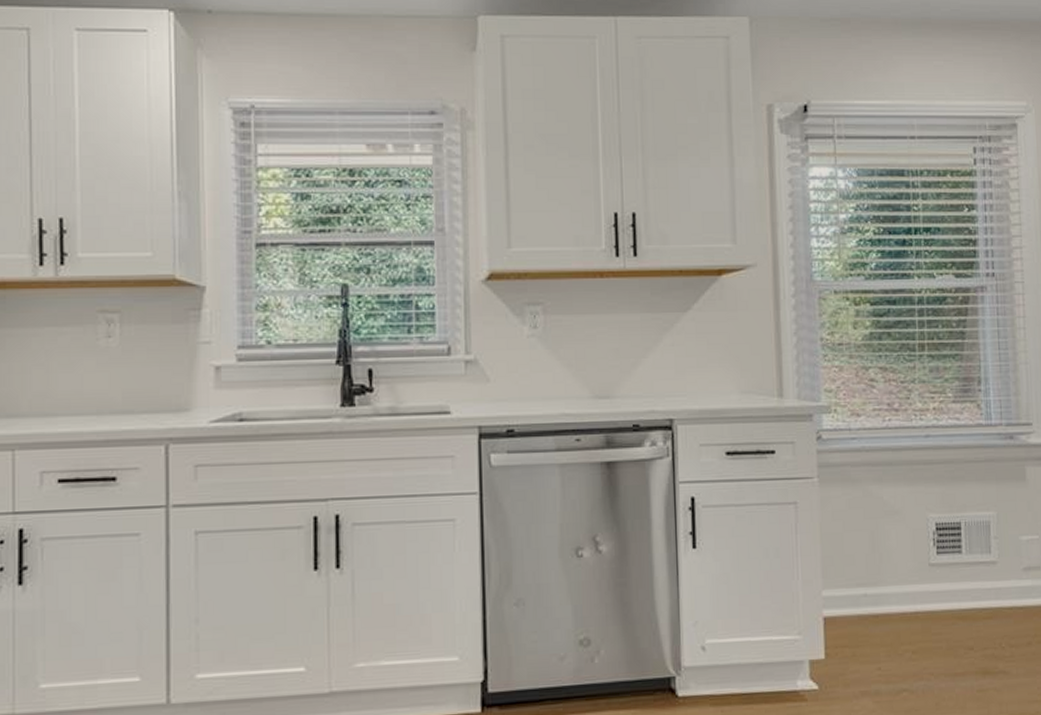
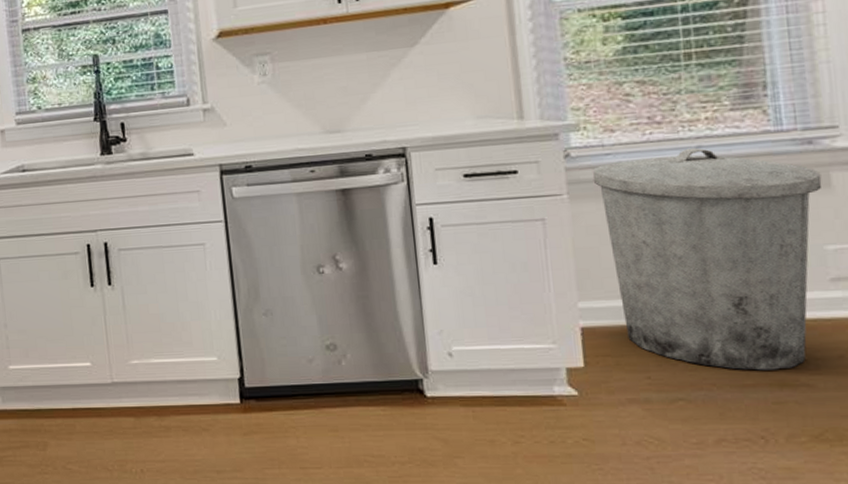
trash can: none [840,436,1019,659] -> present [593,147,822,371]

